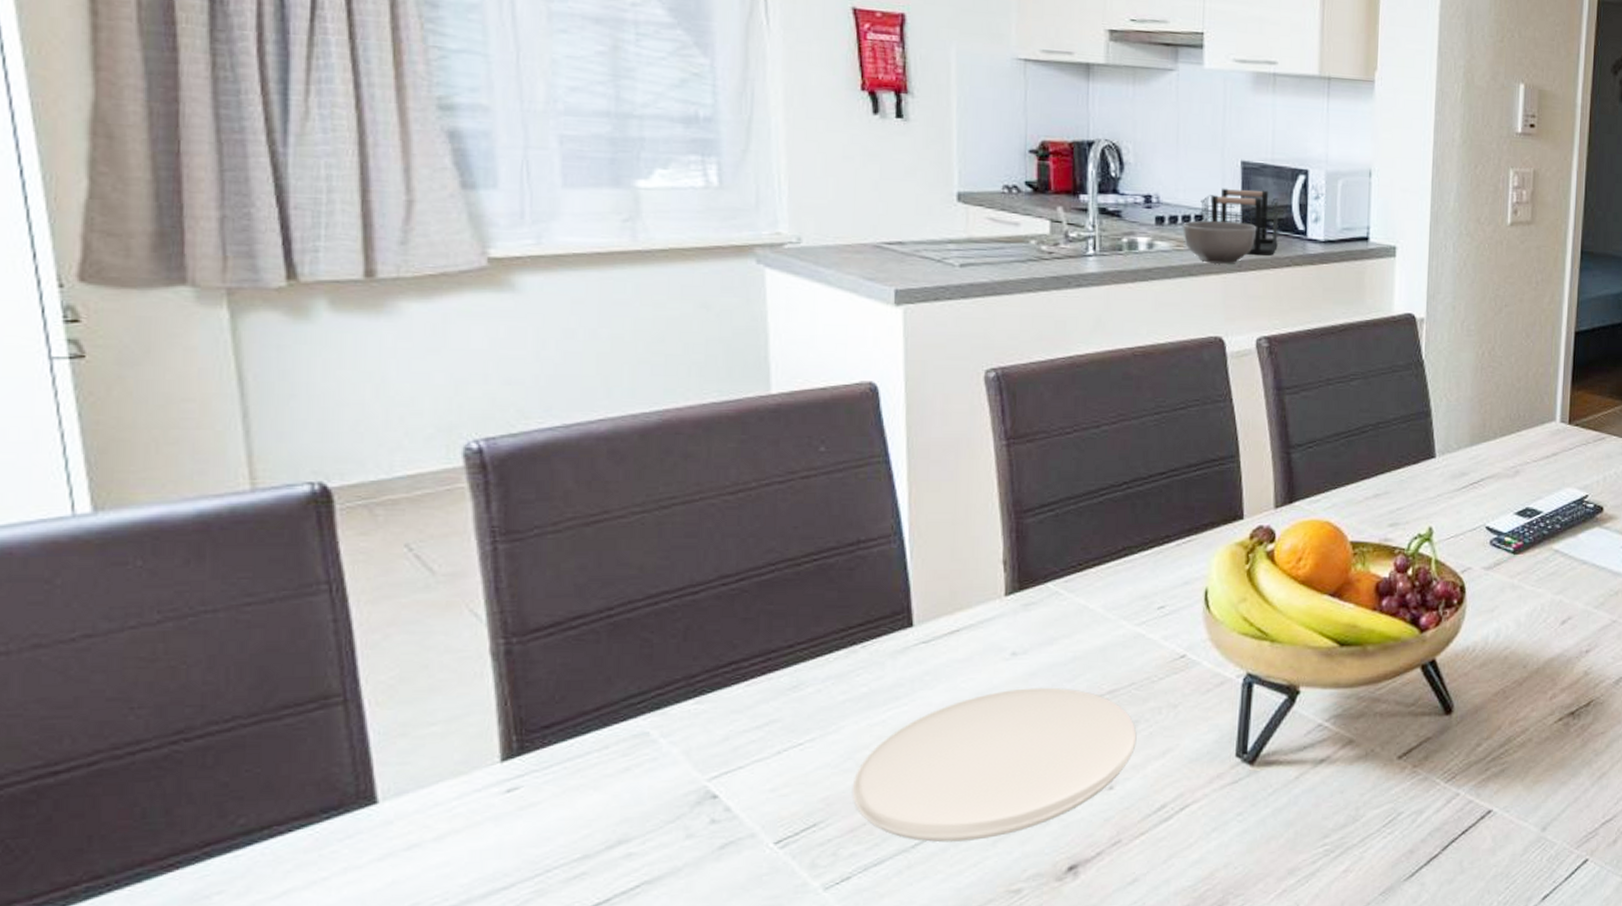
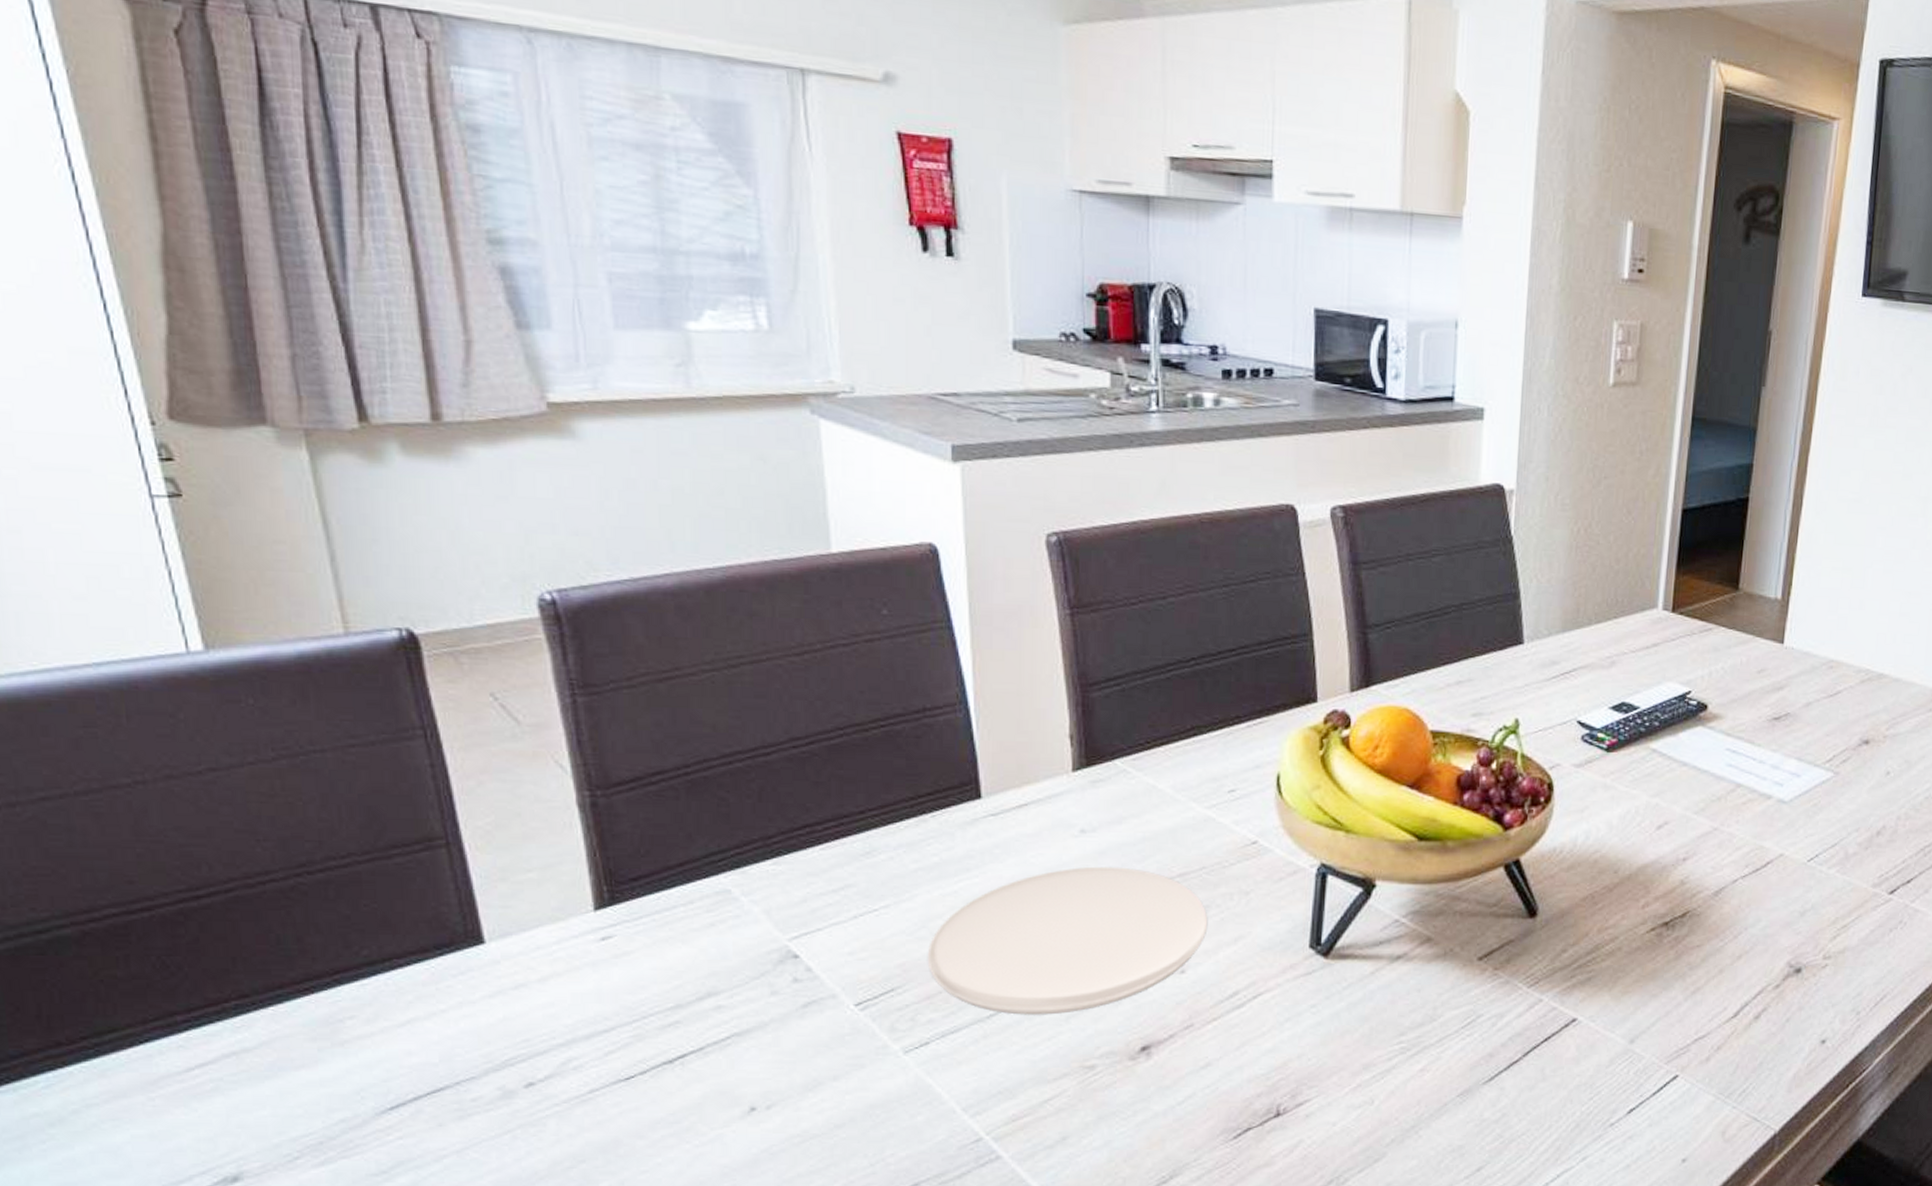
bowl: present [1183,221,1257,264] -> none [1251,375,1332,424]
dish rack: present [1199,188,1279,257] -> none [1268,338,1356,417]

